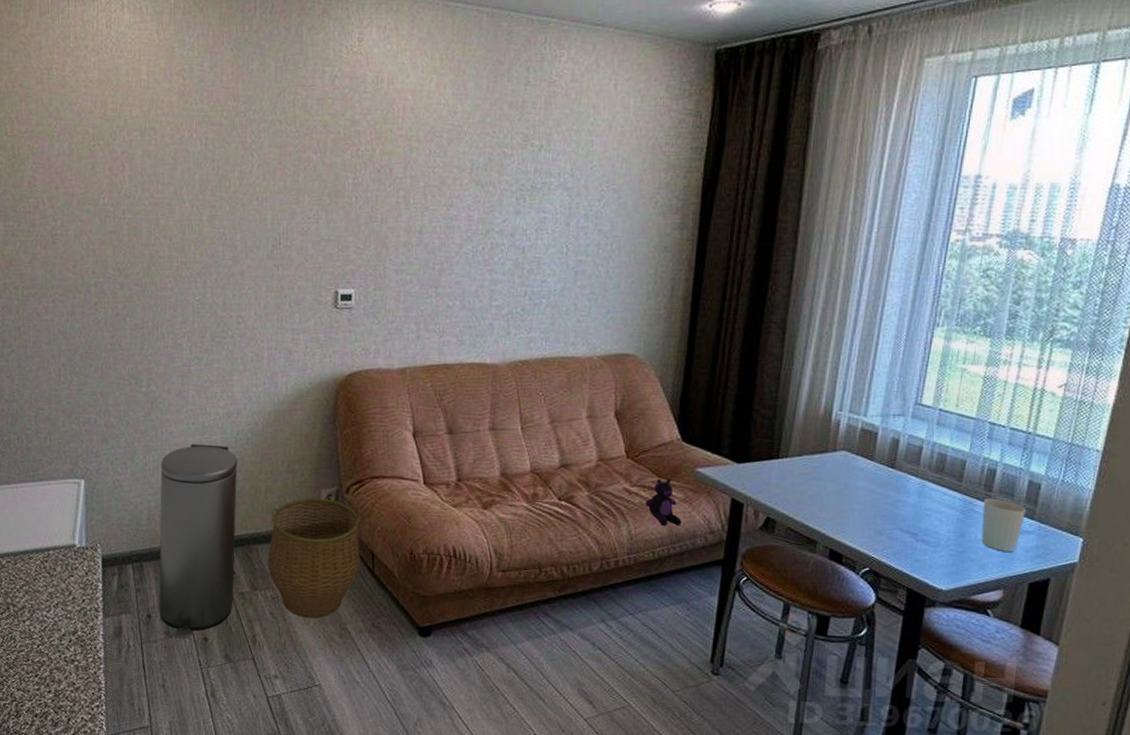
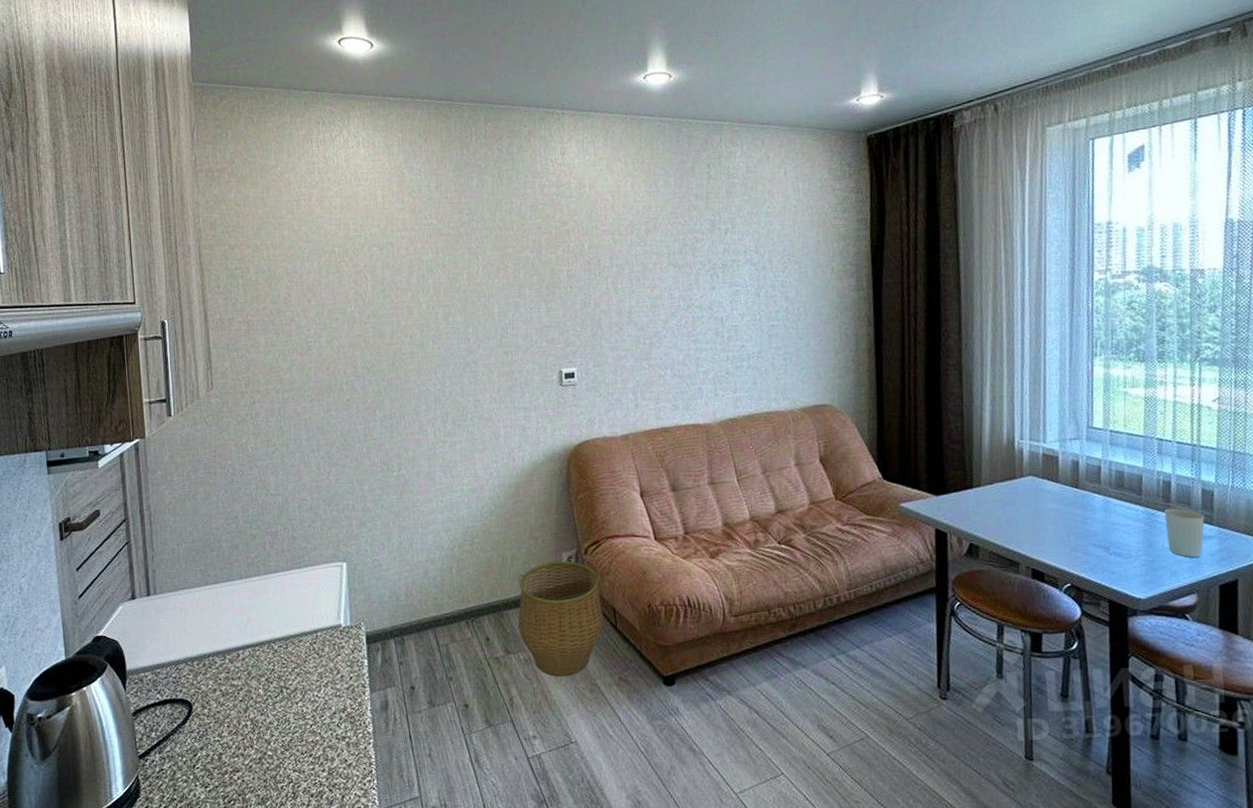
pedal bin: present [159,444,238,639] -> none [414,519,490,708]
stuffed animal: present [646,478,682,527] -> none [858,515,893,561]

